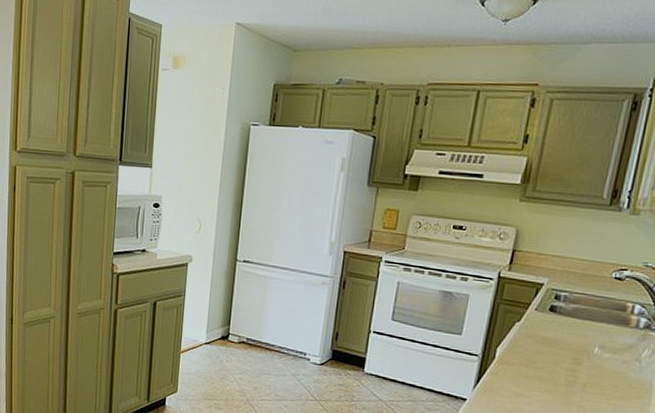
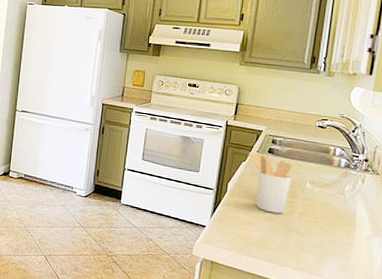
utensil holder: none [523,310,579,385] -> present [248,152,293,214]

